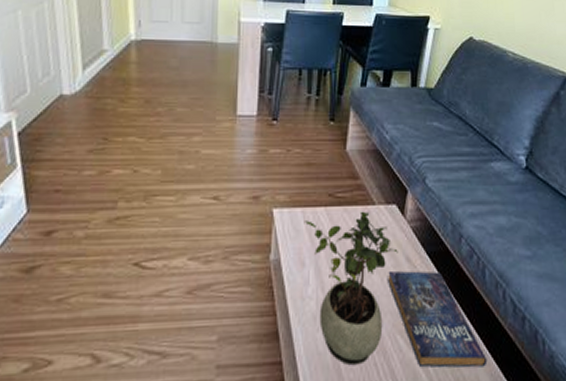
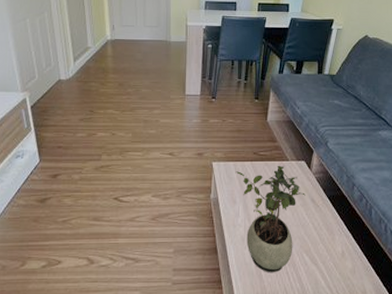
book: present [387,271,488,368] -> none [296,209,371,278]

